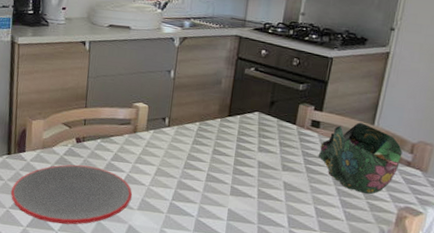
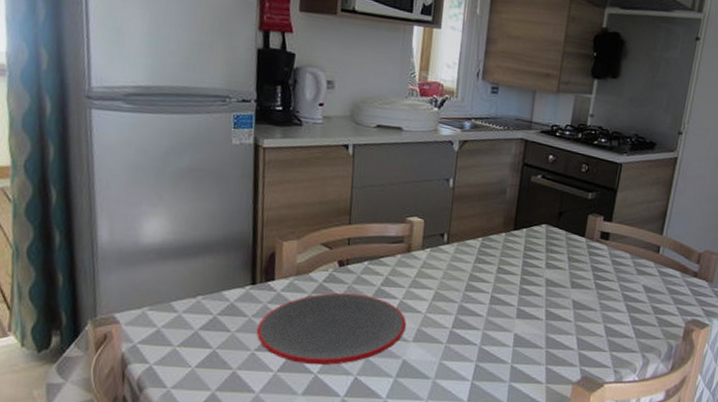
decorative bowl: present [318,122,403,194] -> none [607,233,690,308]

